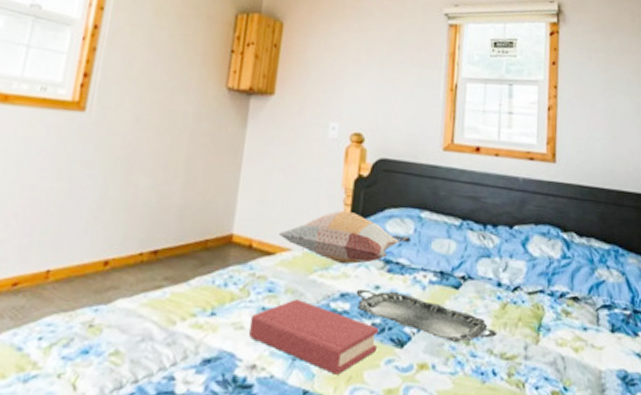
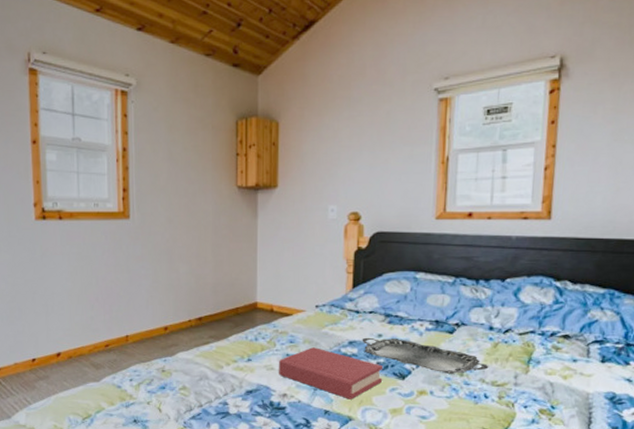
decorative pillow: present [279,211,412,265] -> none [294,278,409,320]

